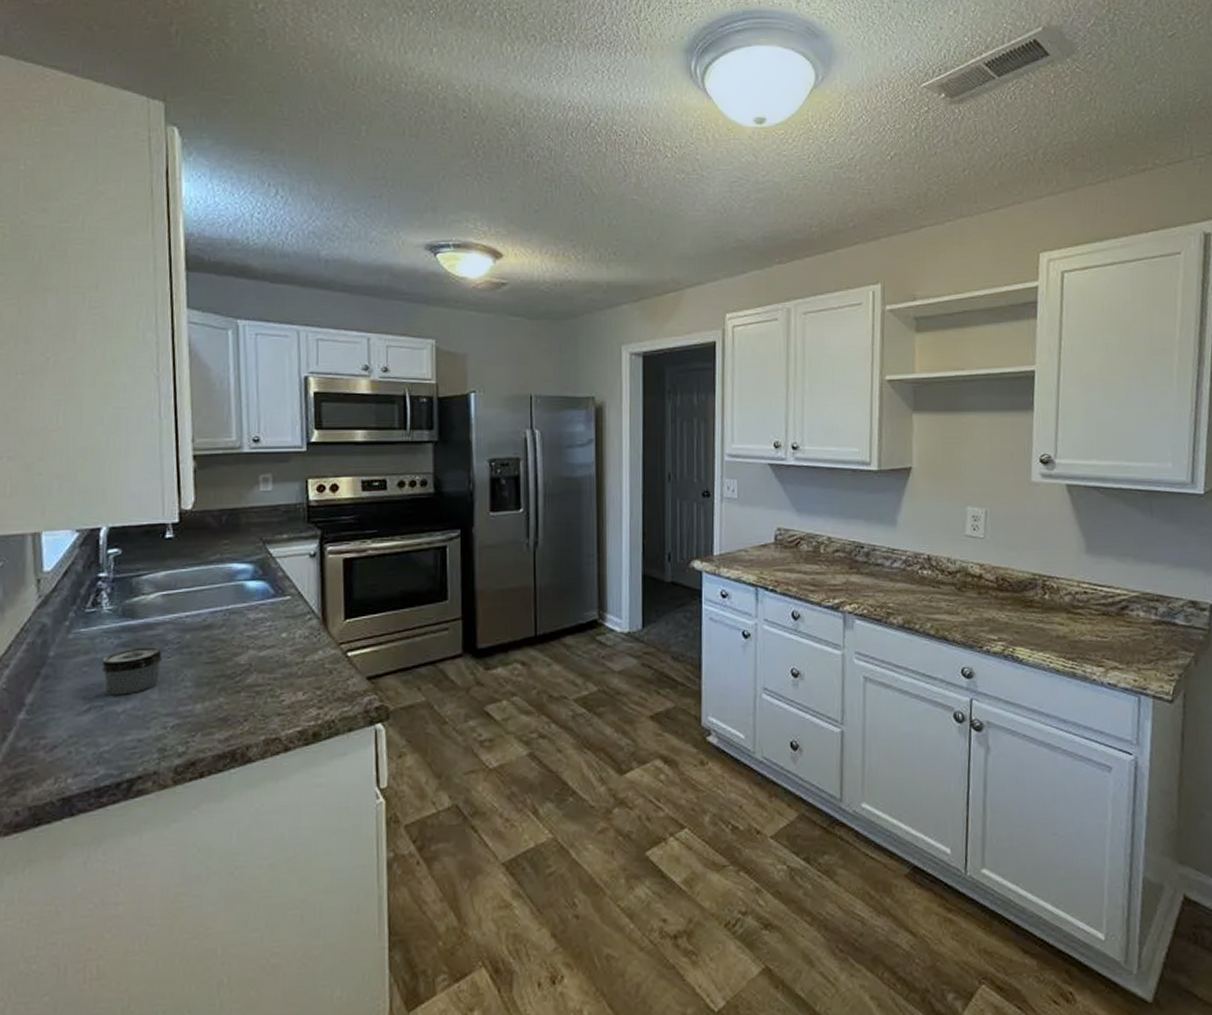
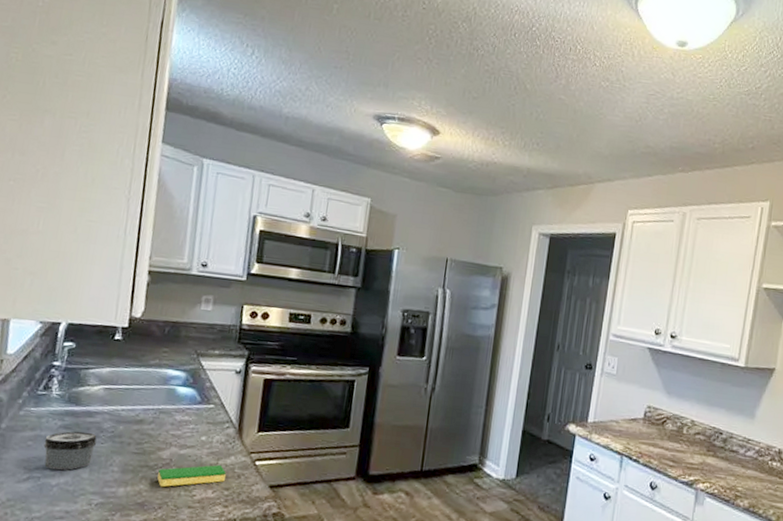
dish sponge: none [238,662,315,697] -> present [157,464,226,488]

